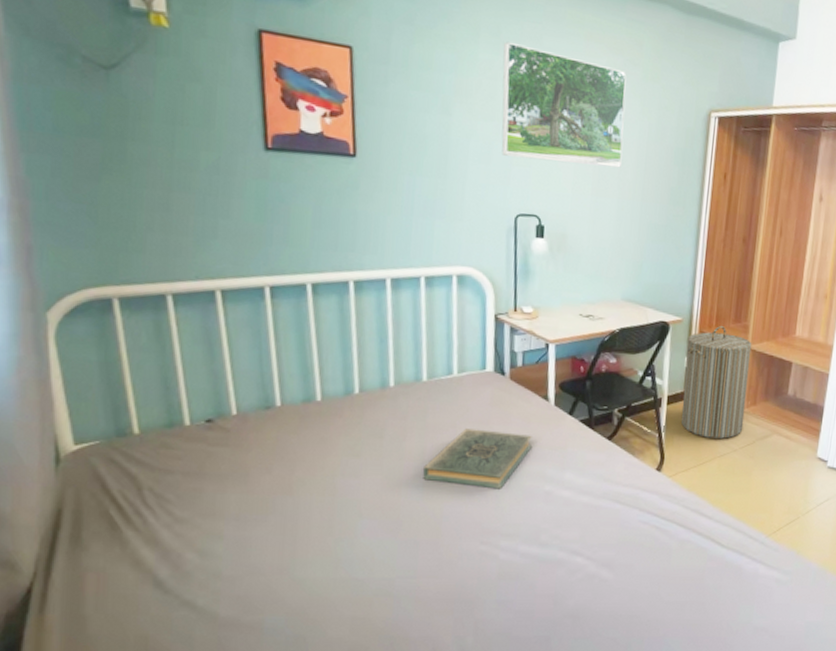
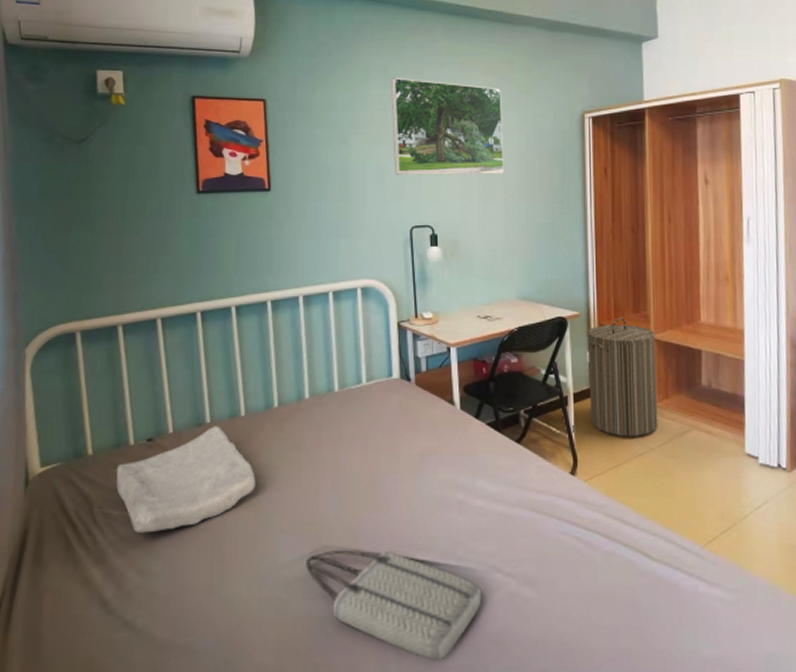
soap bar: none [169,409,332,515] -> present [116,426,256,533]
tote bag: none [383,535,562,633] -> present [304,550,482,661]
book: present [422,428,533,489] -> none [338,437,442,500]

